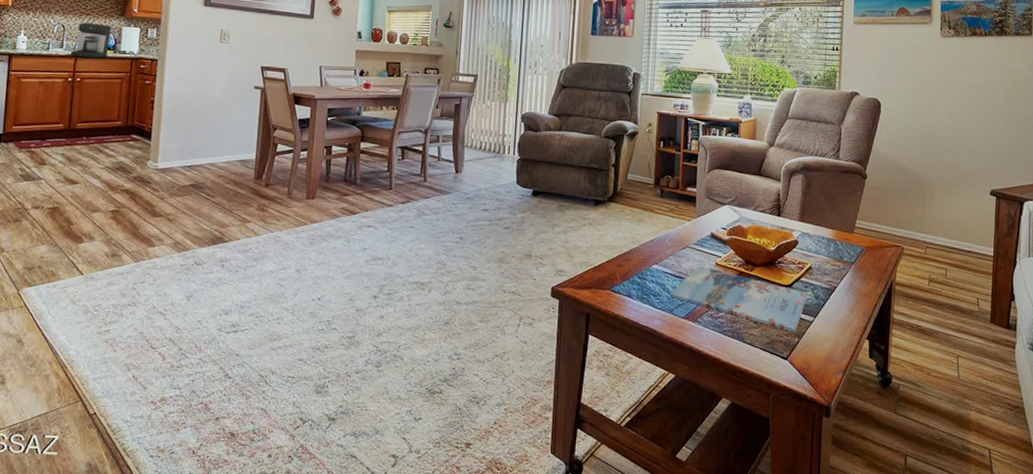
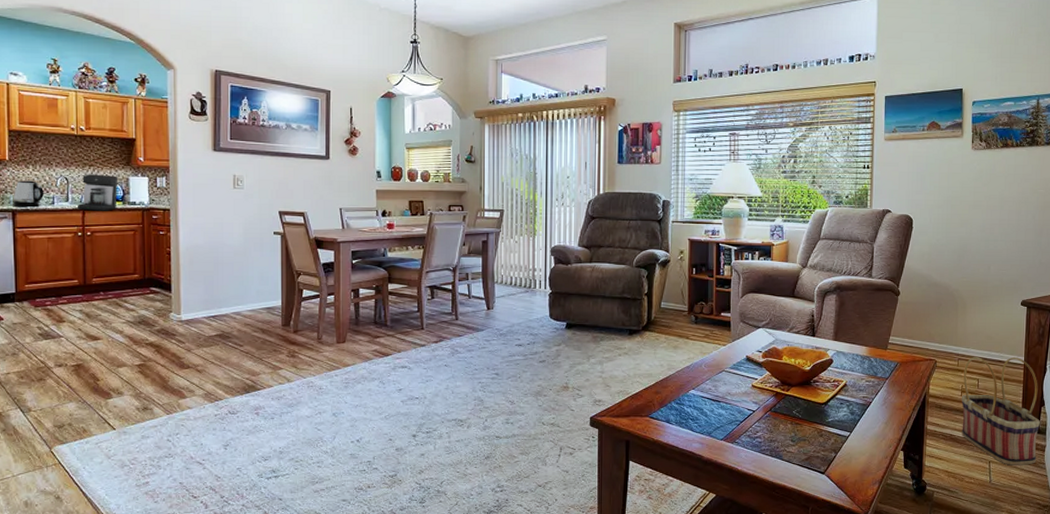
kettle: none [10,25,41,53] -> present [13,180,44,208]
magazine: present [670,266,808,333] -> none [708,389,843,448]
basket: none [928,246,1010,362] -> present [961,357,1040,465]

